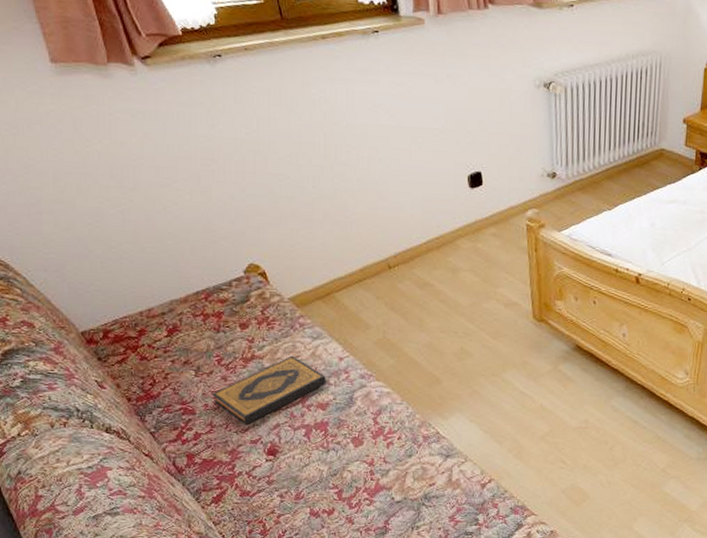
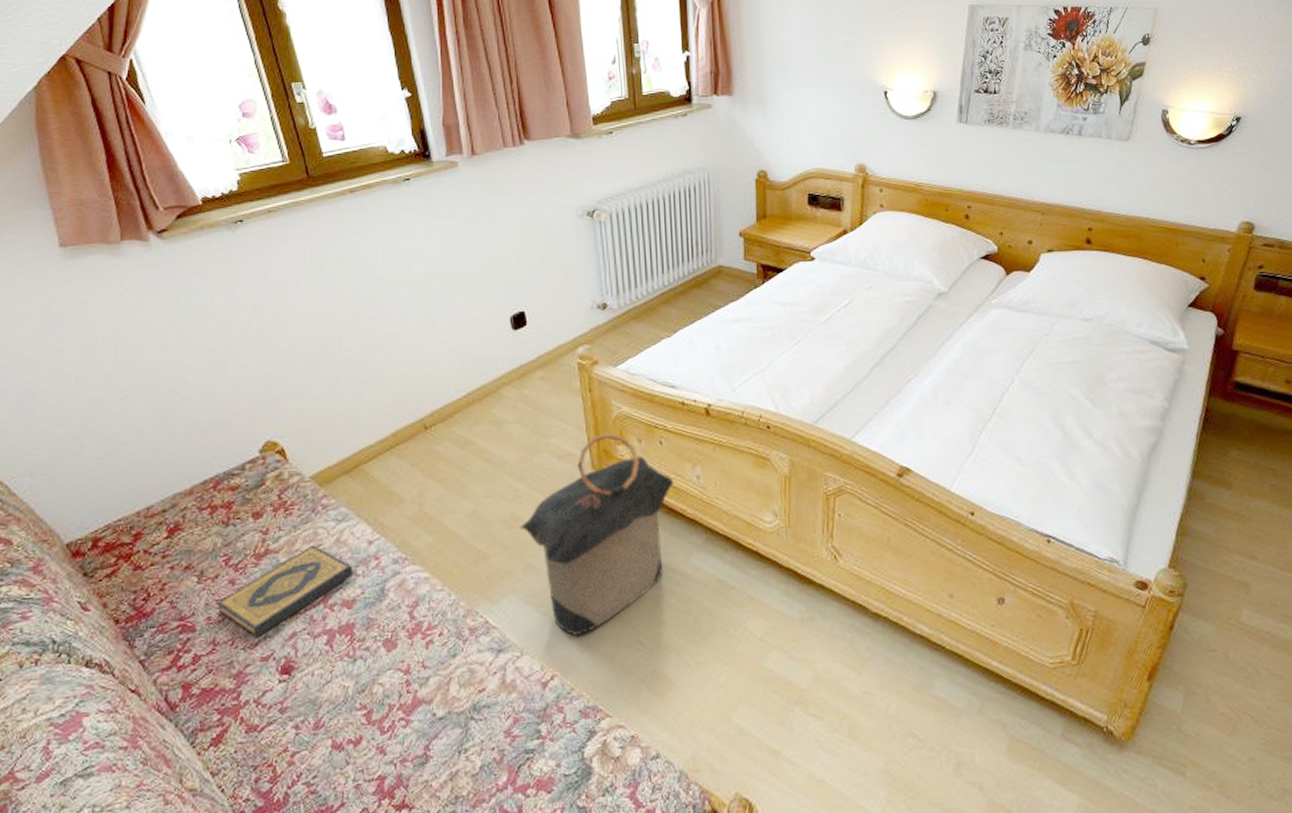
laundry hamper: none [467,289,603,451] -> present [518,433,675,635]

